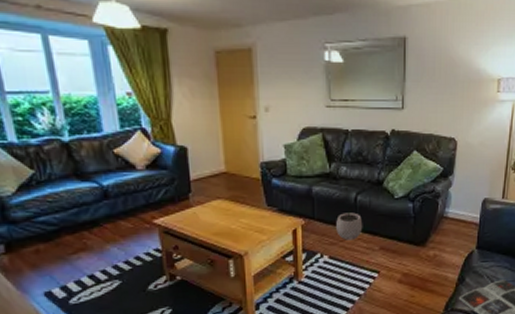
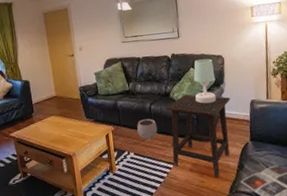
side table: none [376,184,458,292] -> present [166,94,230,178]
table lamp: none [416,141,444,198] -> present [193,59,216,104]

